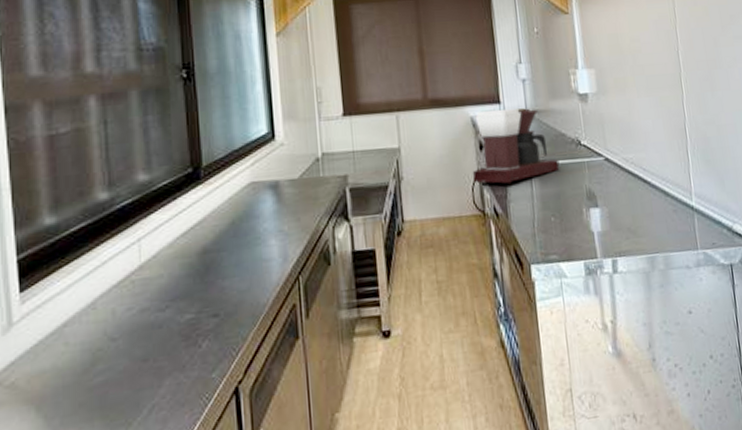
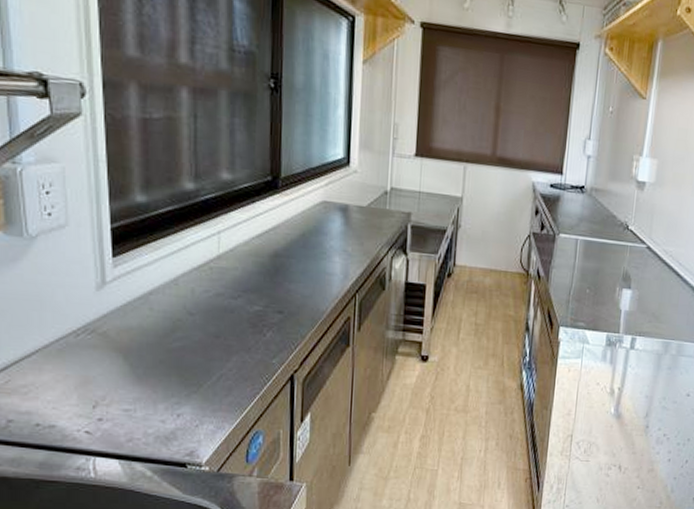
coffee maker: present [472,108,560,185] -> none [523,177,605,252]

